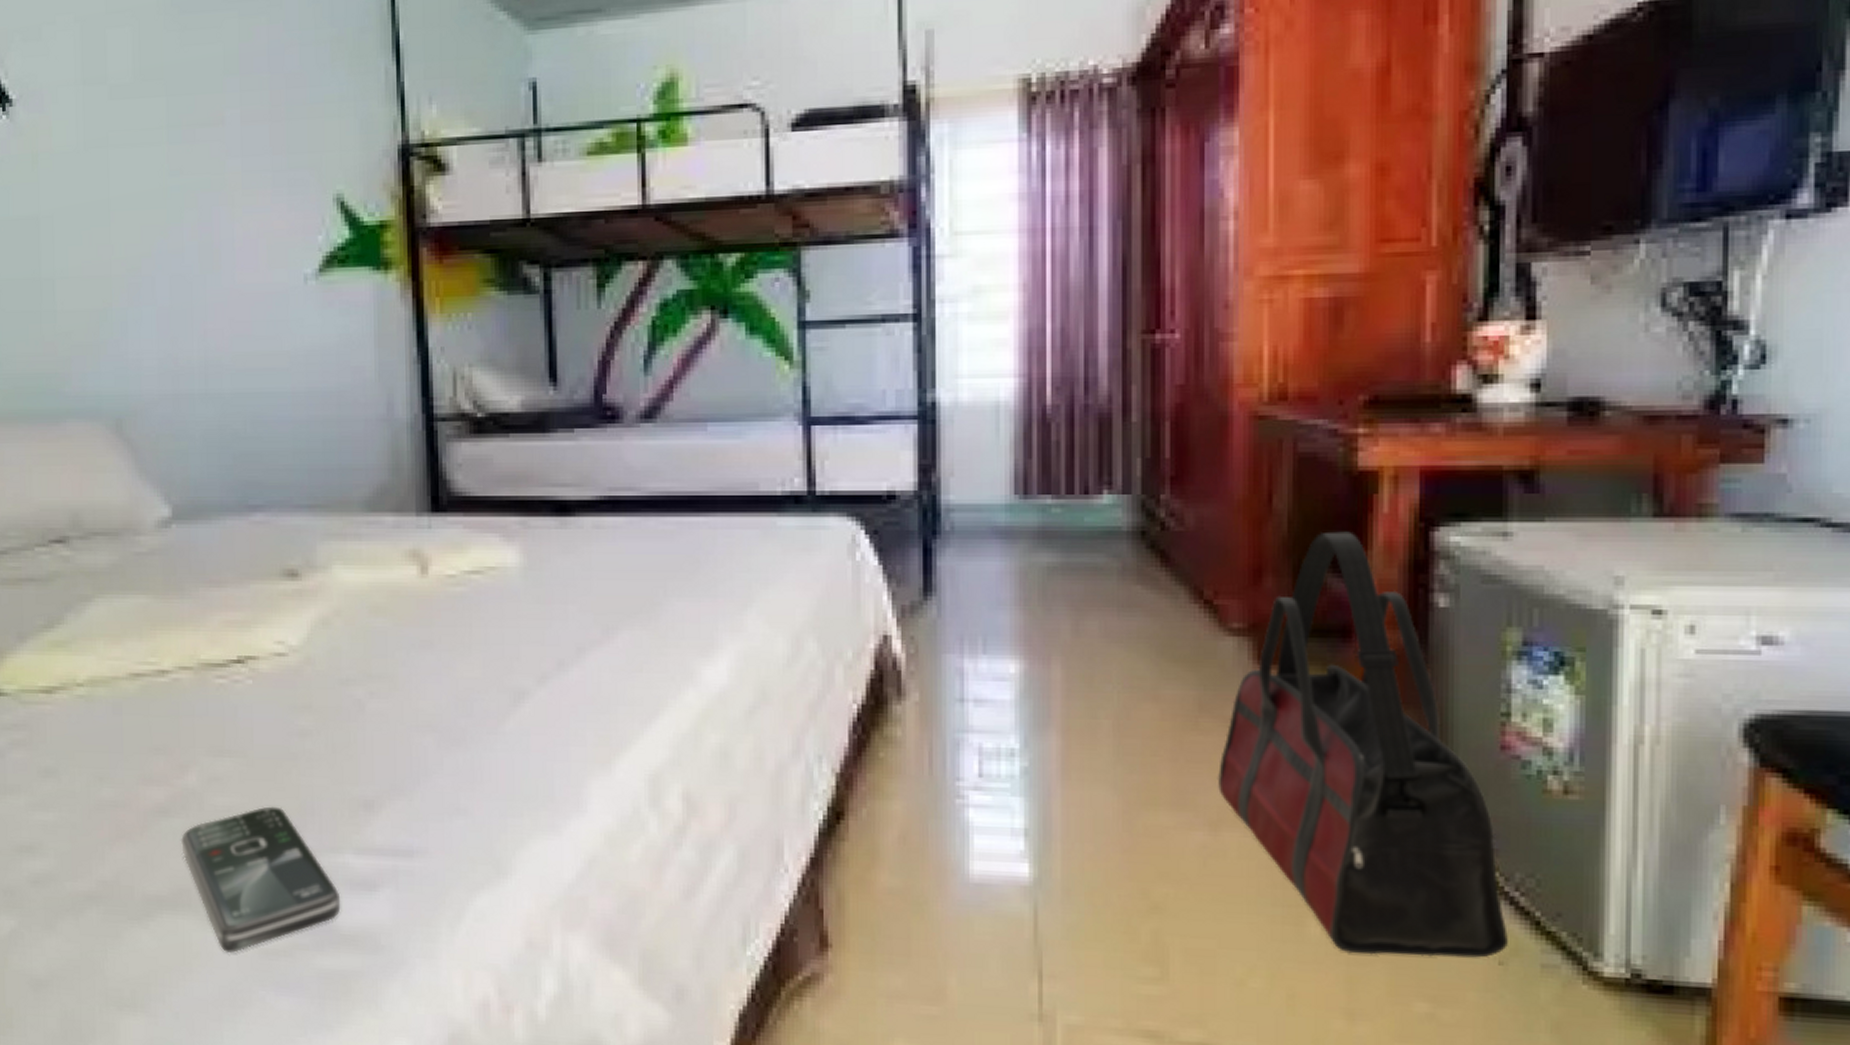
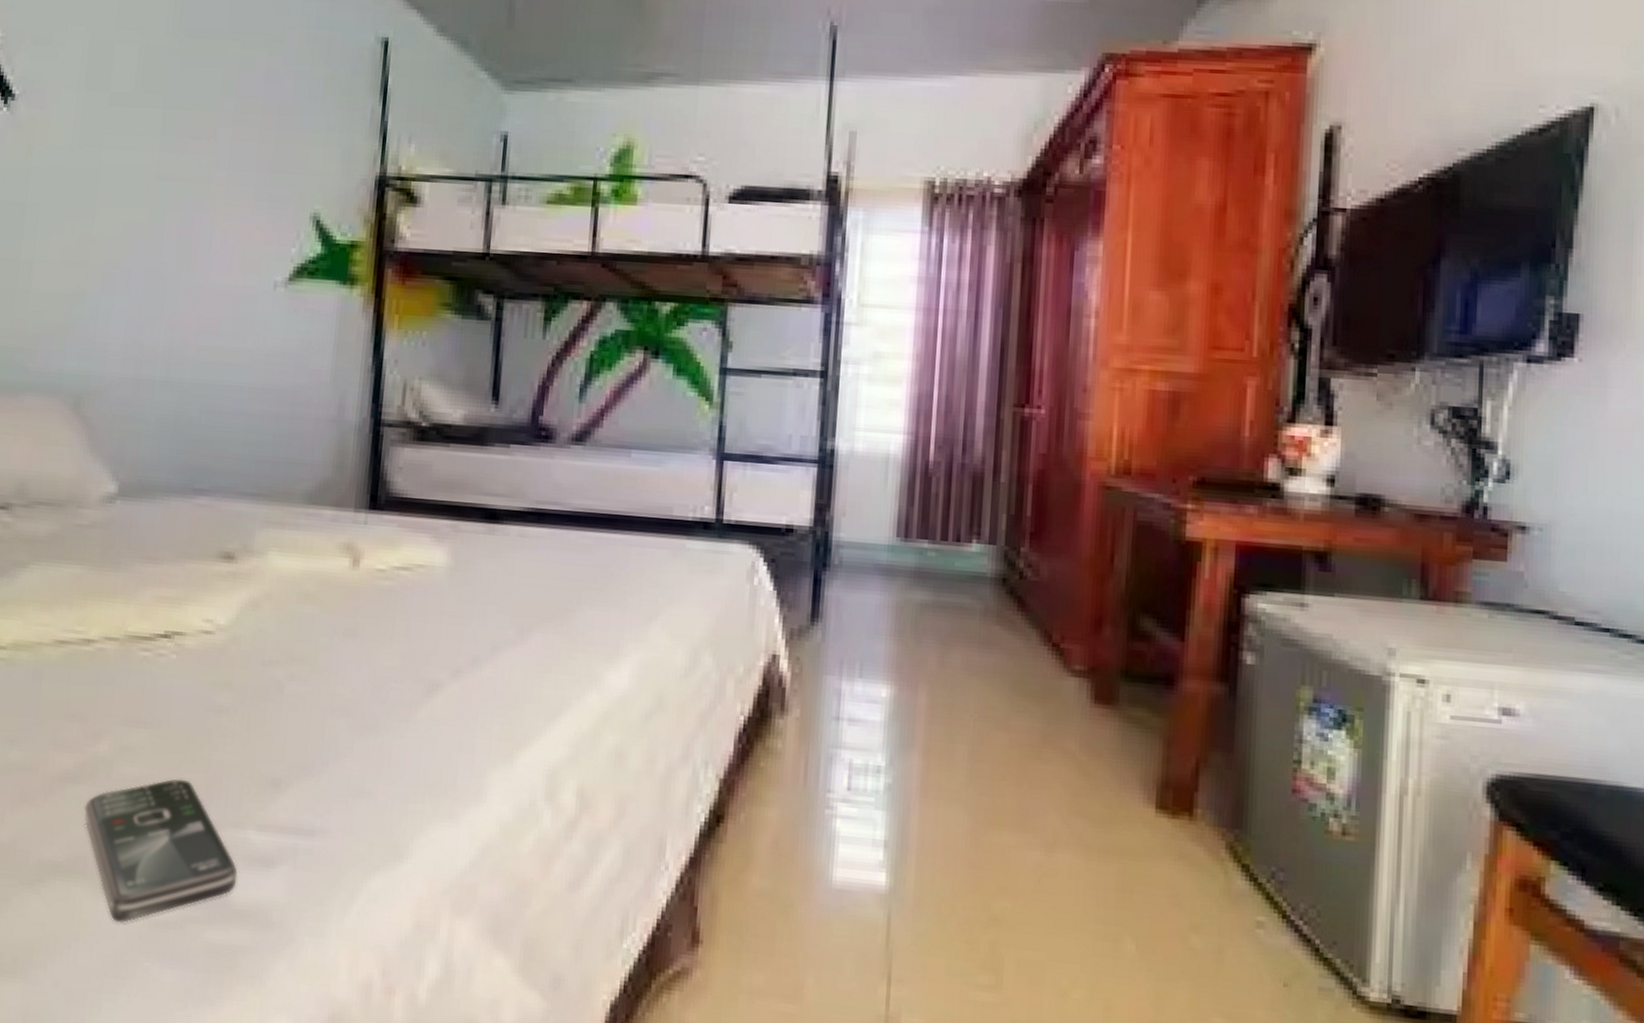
duffel bag: present [1217,531,1508,958] -> none [1054,591,1292,980]

